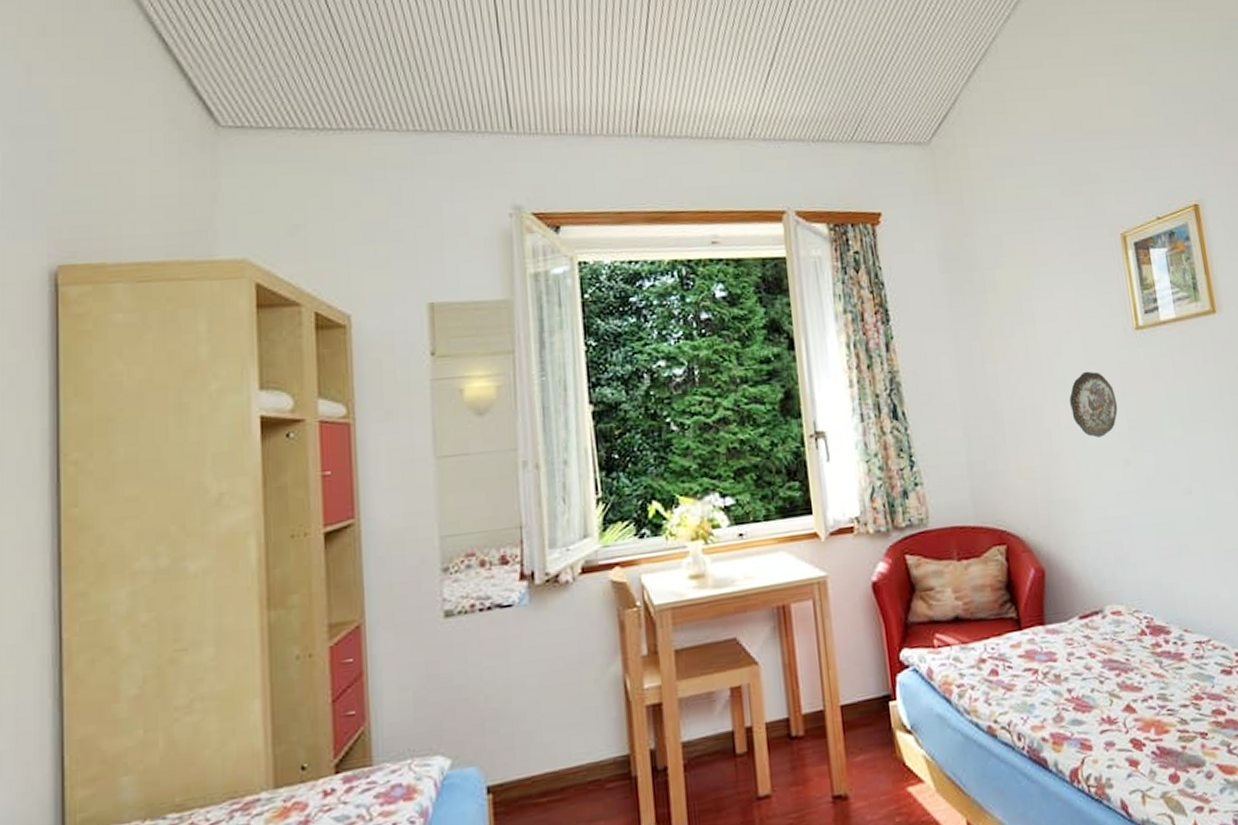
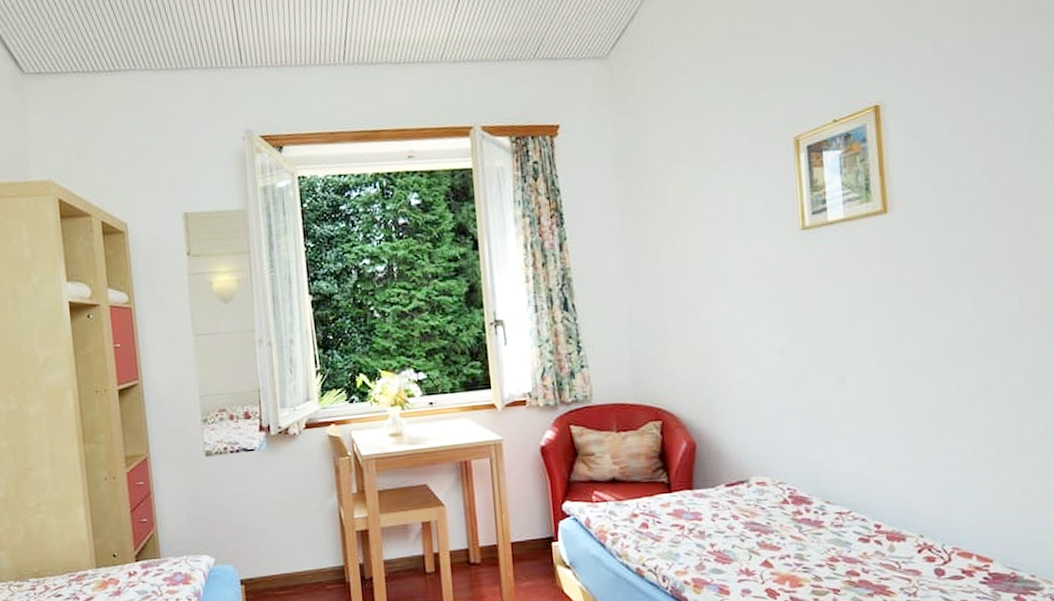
decorative plate: present [1069,371,1118,438] -> none [729,269,778,330]

